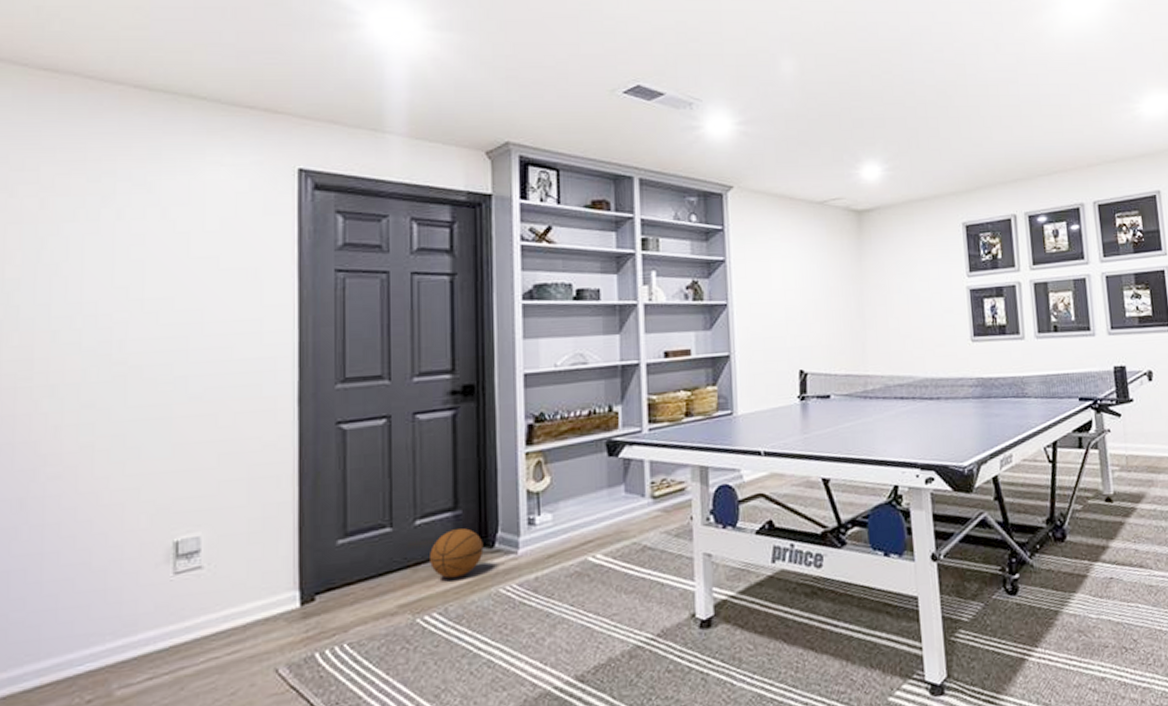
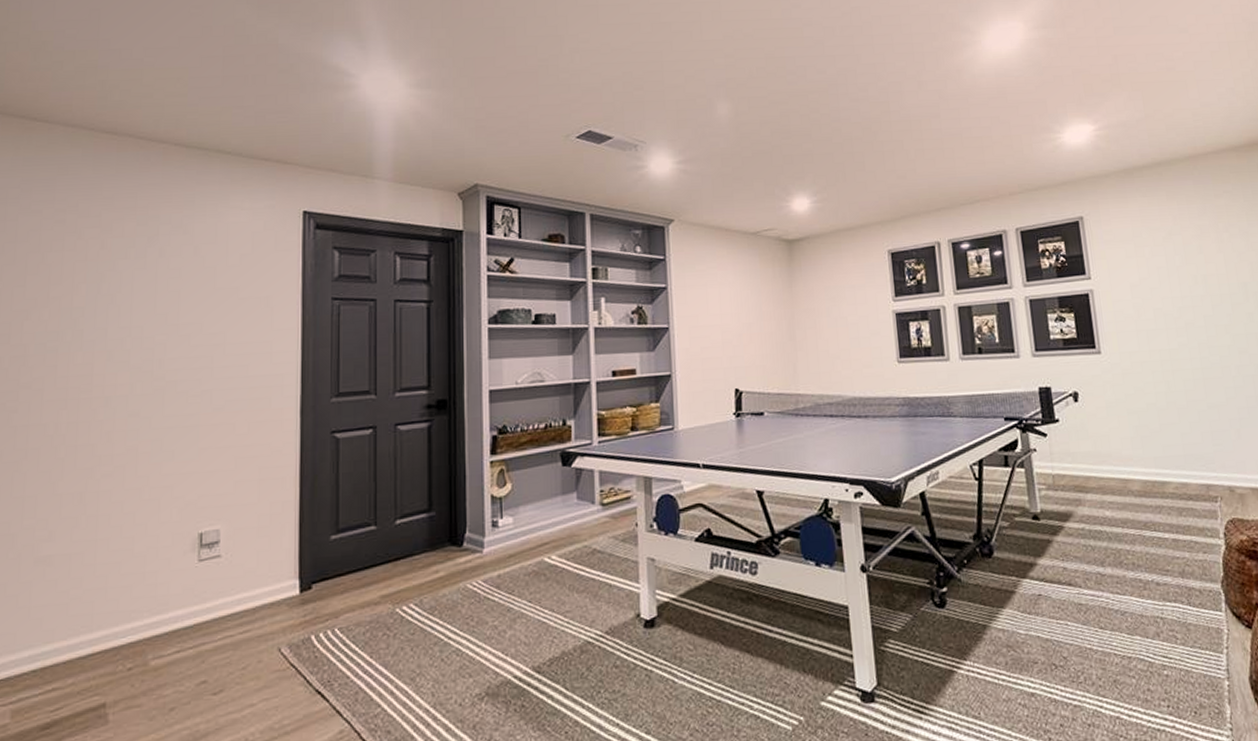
basketball: present [430,528,484,578] -> none [408,528,454,573]

